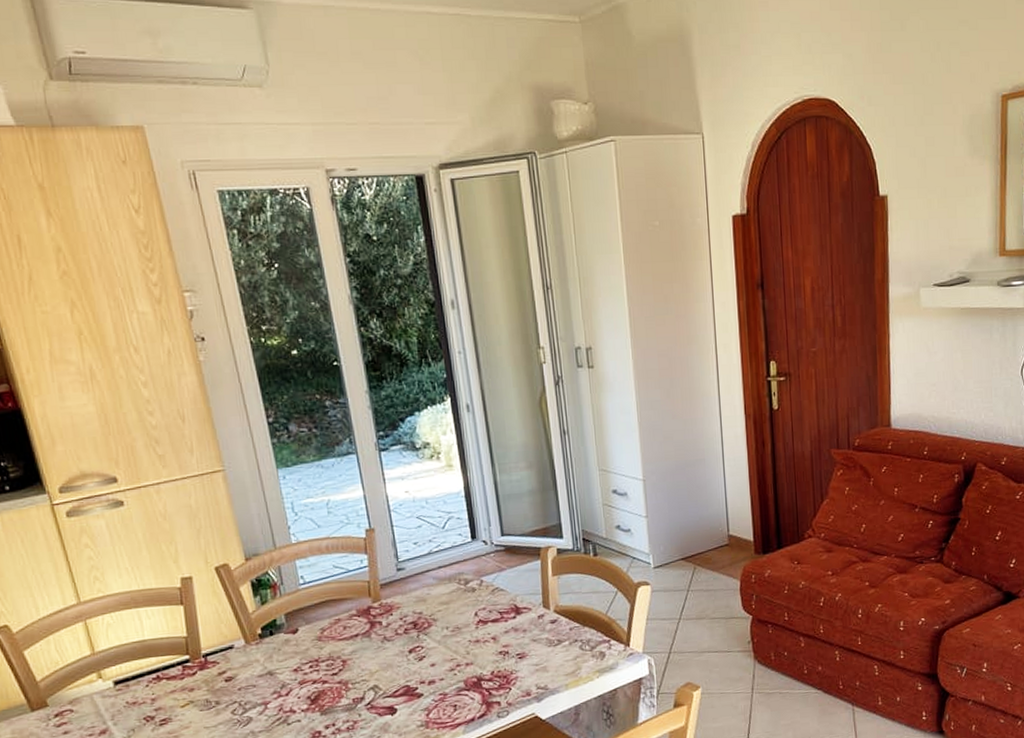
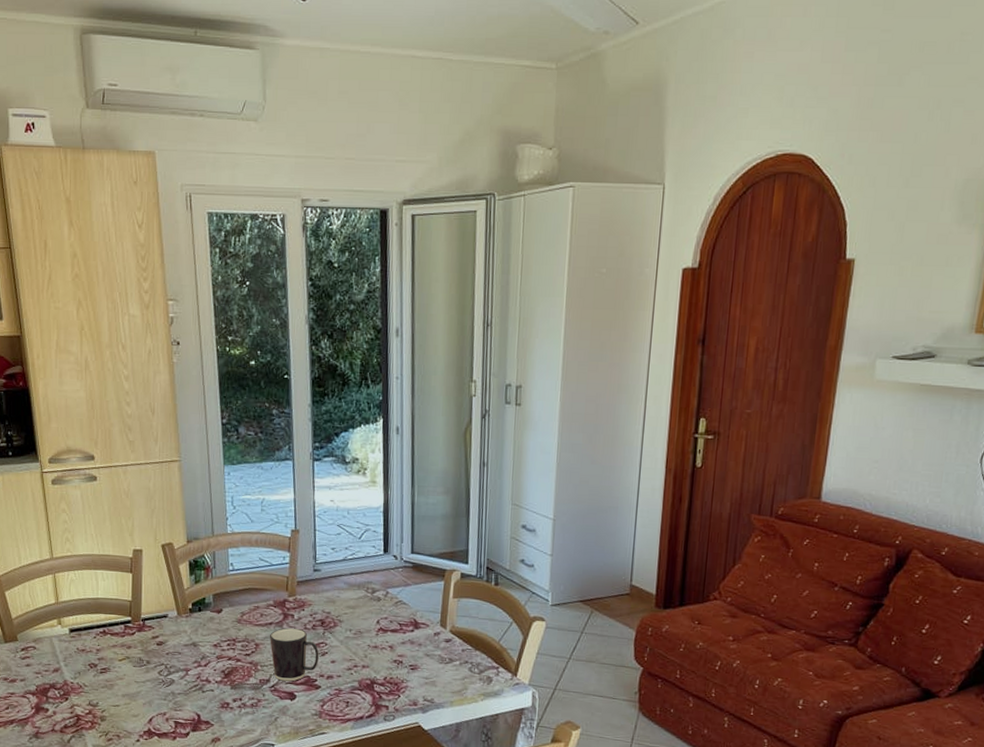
mug: none [357,635,417,696] -> present [270,627,319,682]

